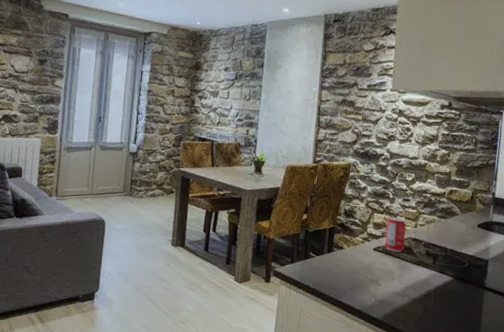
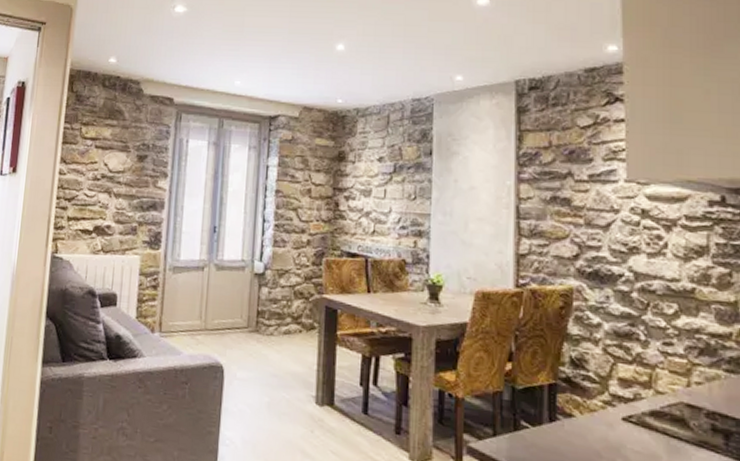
beverage can: present [384,216,407,252] -> none [640,368,673,425]

